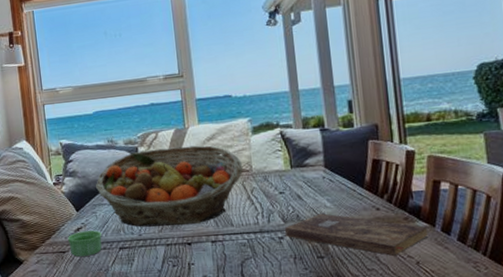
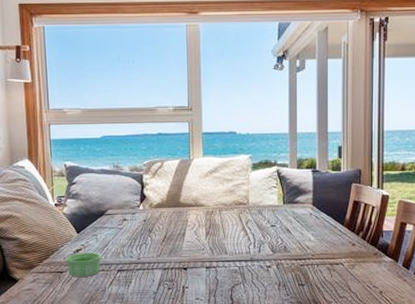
fruit basket: present [95,145,244,227] -> none [97,177,241,252]
bible: present [285,213,429,256] -> none [273,246,392,285]

